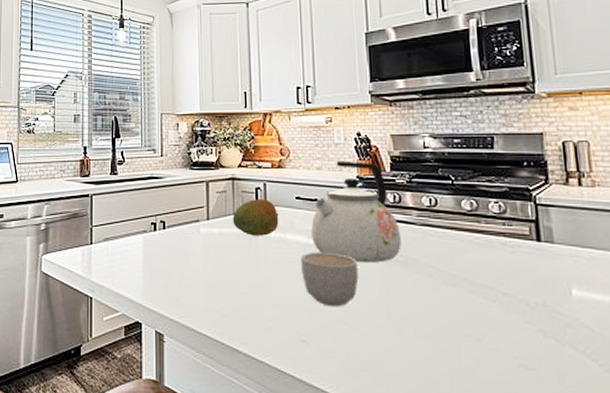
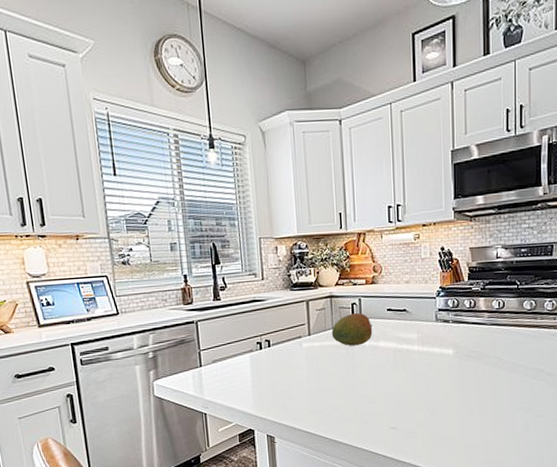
mug: present [301,252,359,307] -> none [391,354,439,399]
kettle: present [311,160,402,263] -> none [400,273,474,360]

